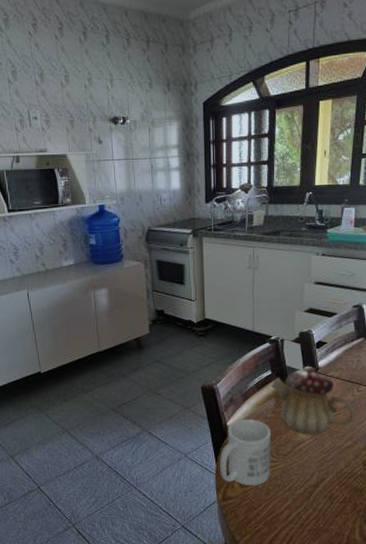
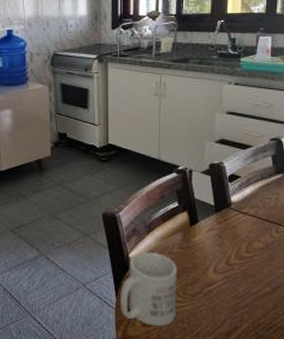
teapot: present [271,366,356,435] -> none [178,201,275,277]

